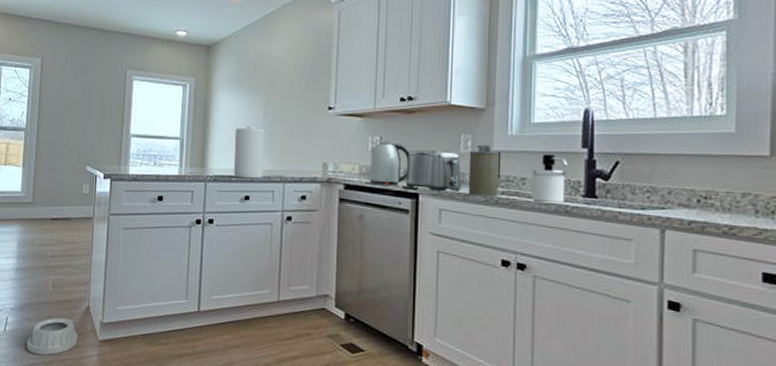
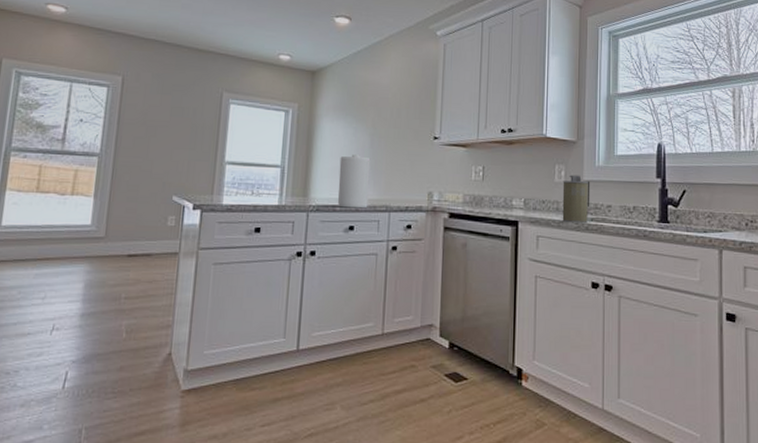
pet bowl: present [26,317,78,356] -> none [90,367,157,414]
kettle: present [370,141,411,187] -> none [473,170,511,215]
toaster: present [405,149,462,193] -> none [506,178,557,220]
soap dispenser: present [531,154,567,202] -> none [616,184,645,227]

